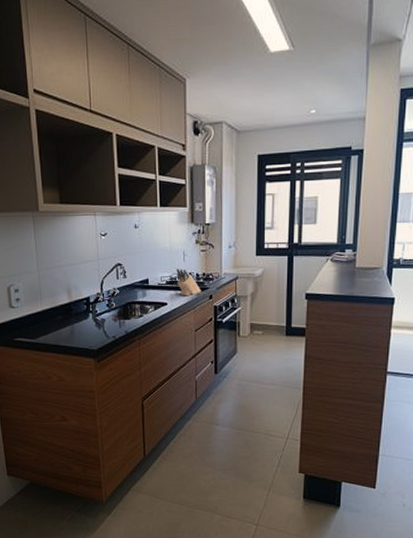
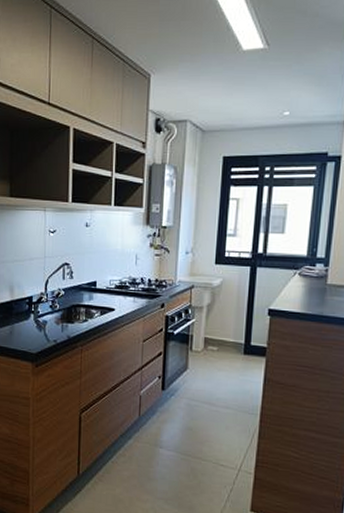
knife block: present [176,268,201,295] -> none [126,272,152,302]

